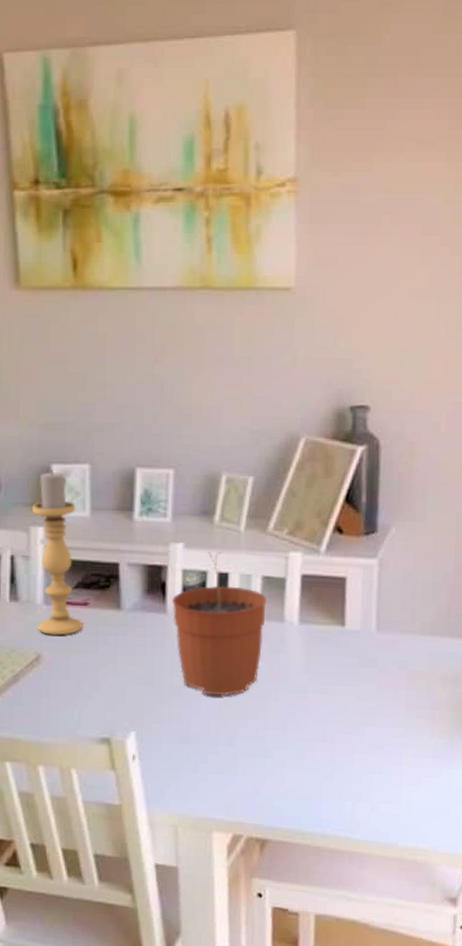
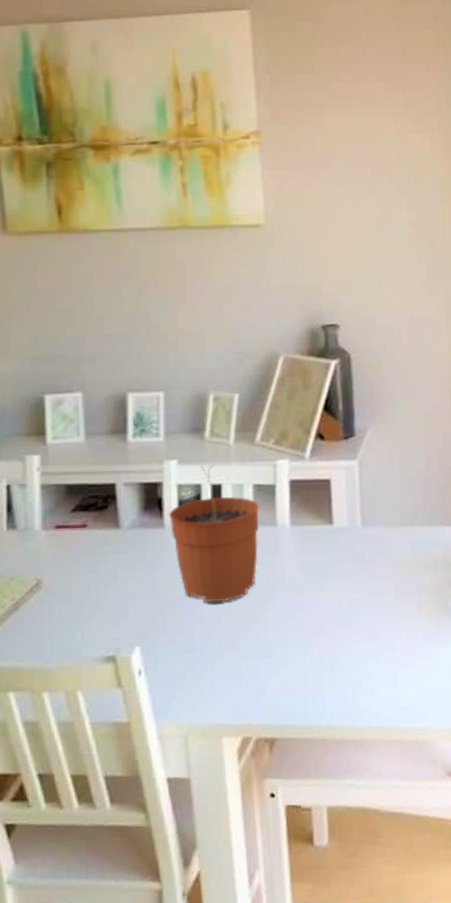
candle holder: present [32,470,84,636] -> none [27,400,83,560]

